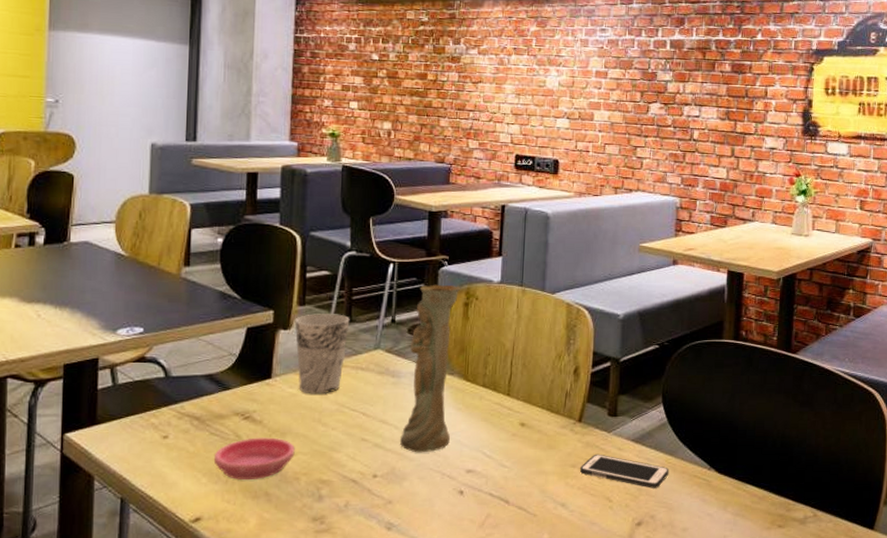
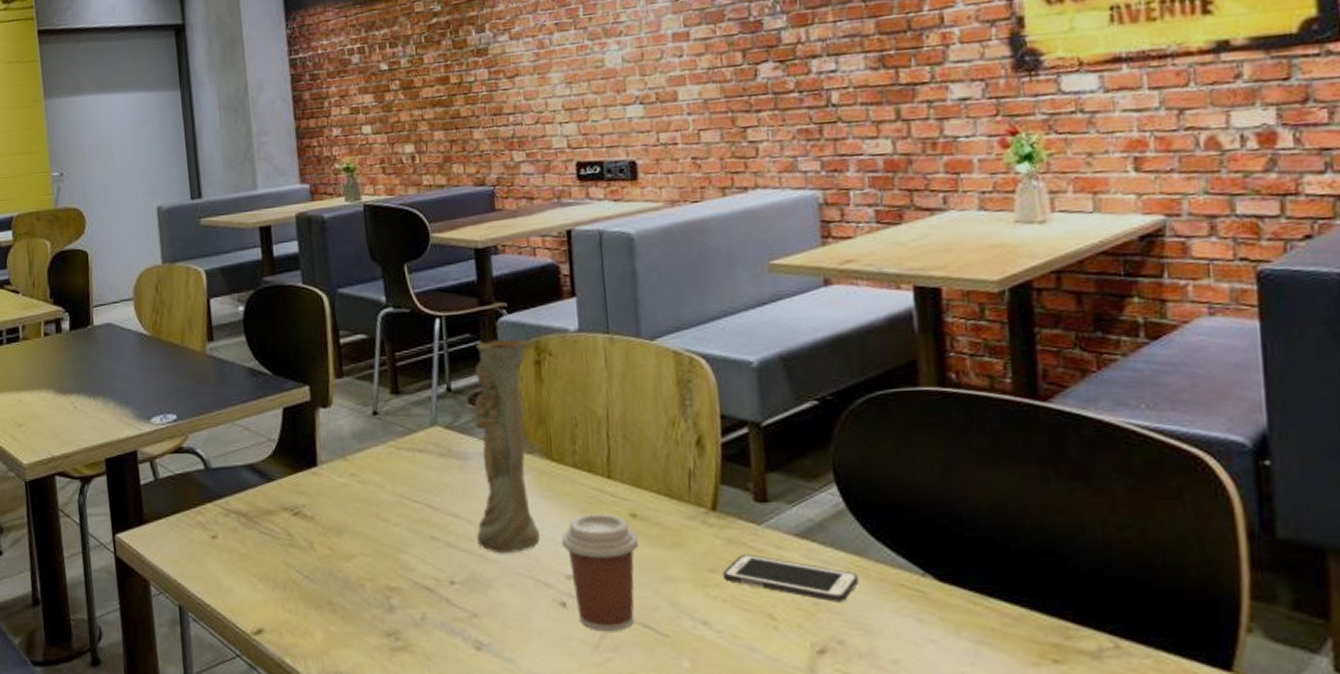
saucer: present [213,437,295,479] -> none [267,536,355,586]
cup: present [295,313,350,394] -> none [334,385,398,484]
coffee cup: none [466,423,524,512] -> present [561,514,640,631]

